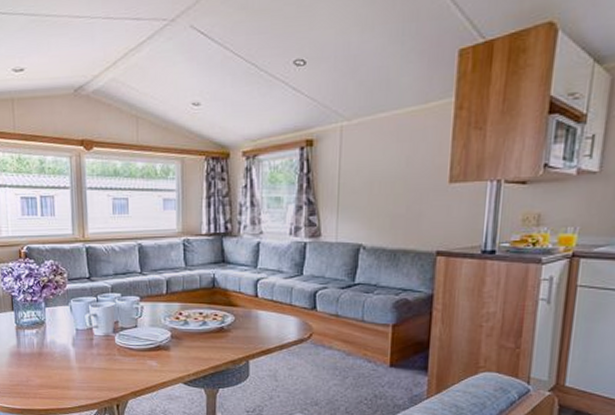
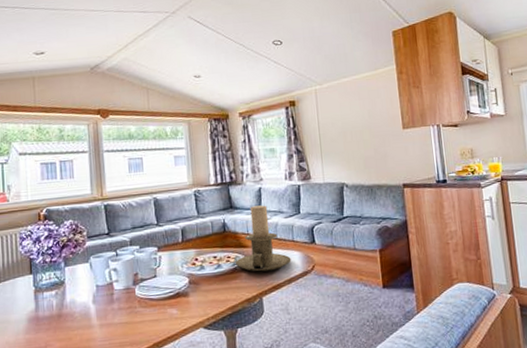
candle holder: none [222,262,286,334] -> present [235,205,291,272]

